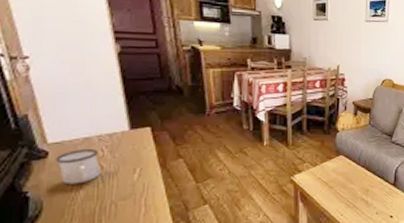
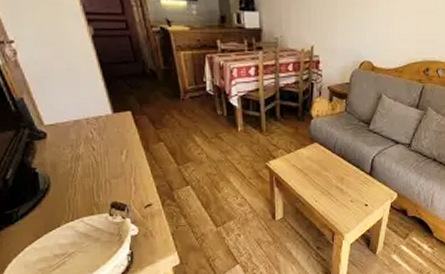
mug: present [56,149,102,185] -> none [53,131,94,163]

